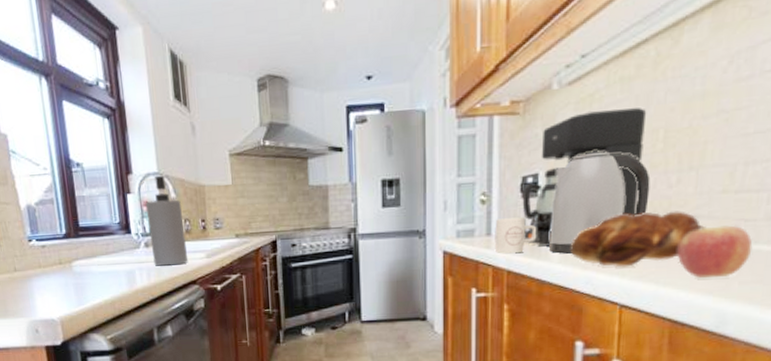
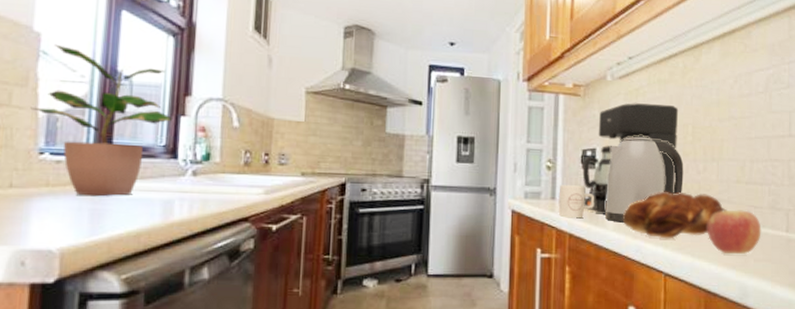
potted plant: none [14,142,121,273] -> present [30,44,173,196]
soap dispenser: present [138,175,189,266] -> none [197,101,244,199]

